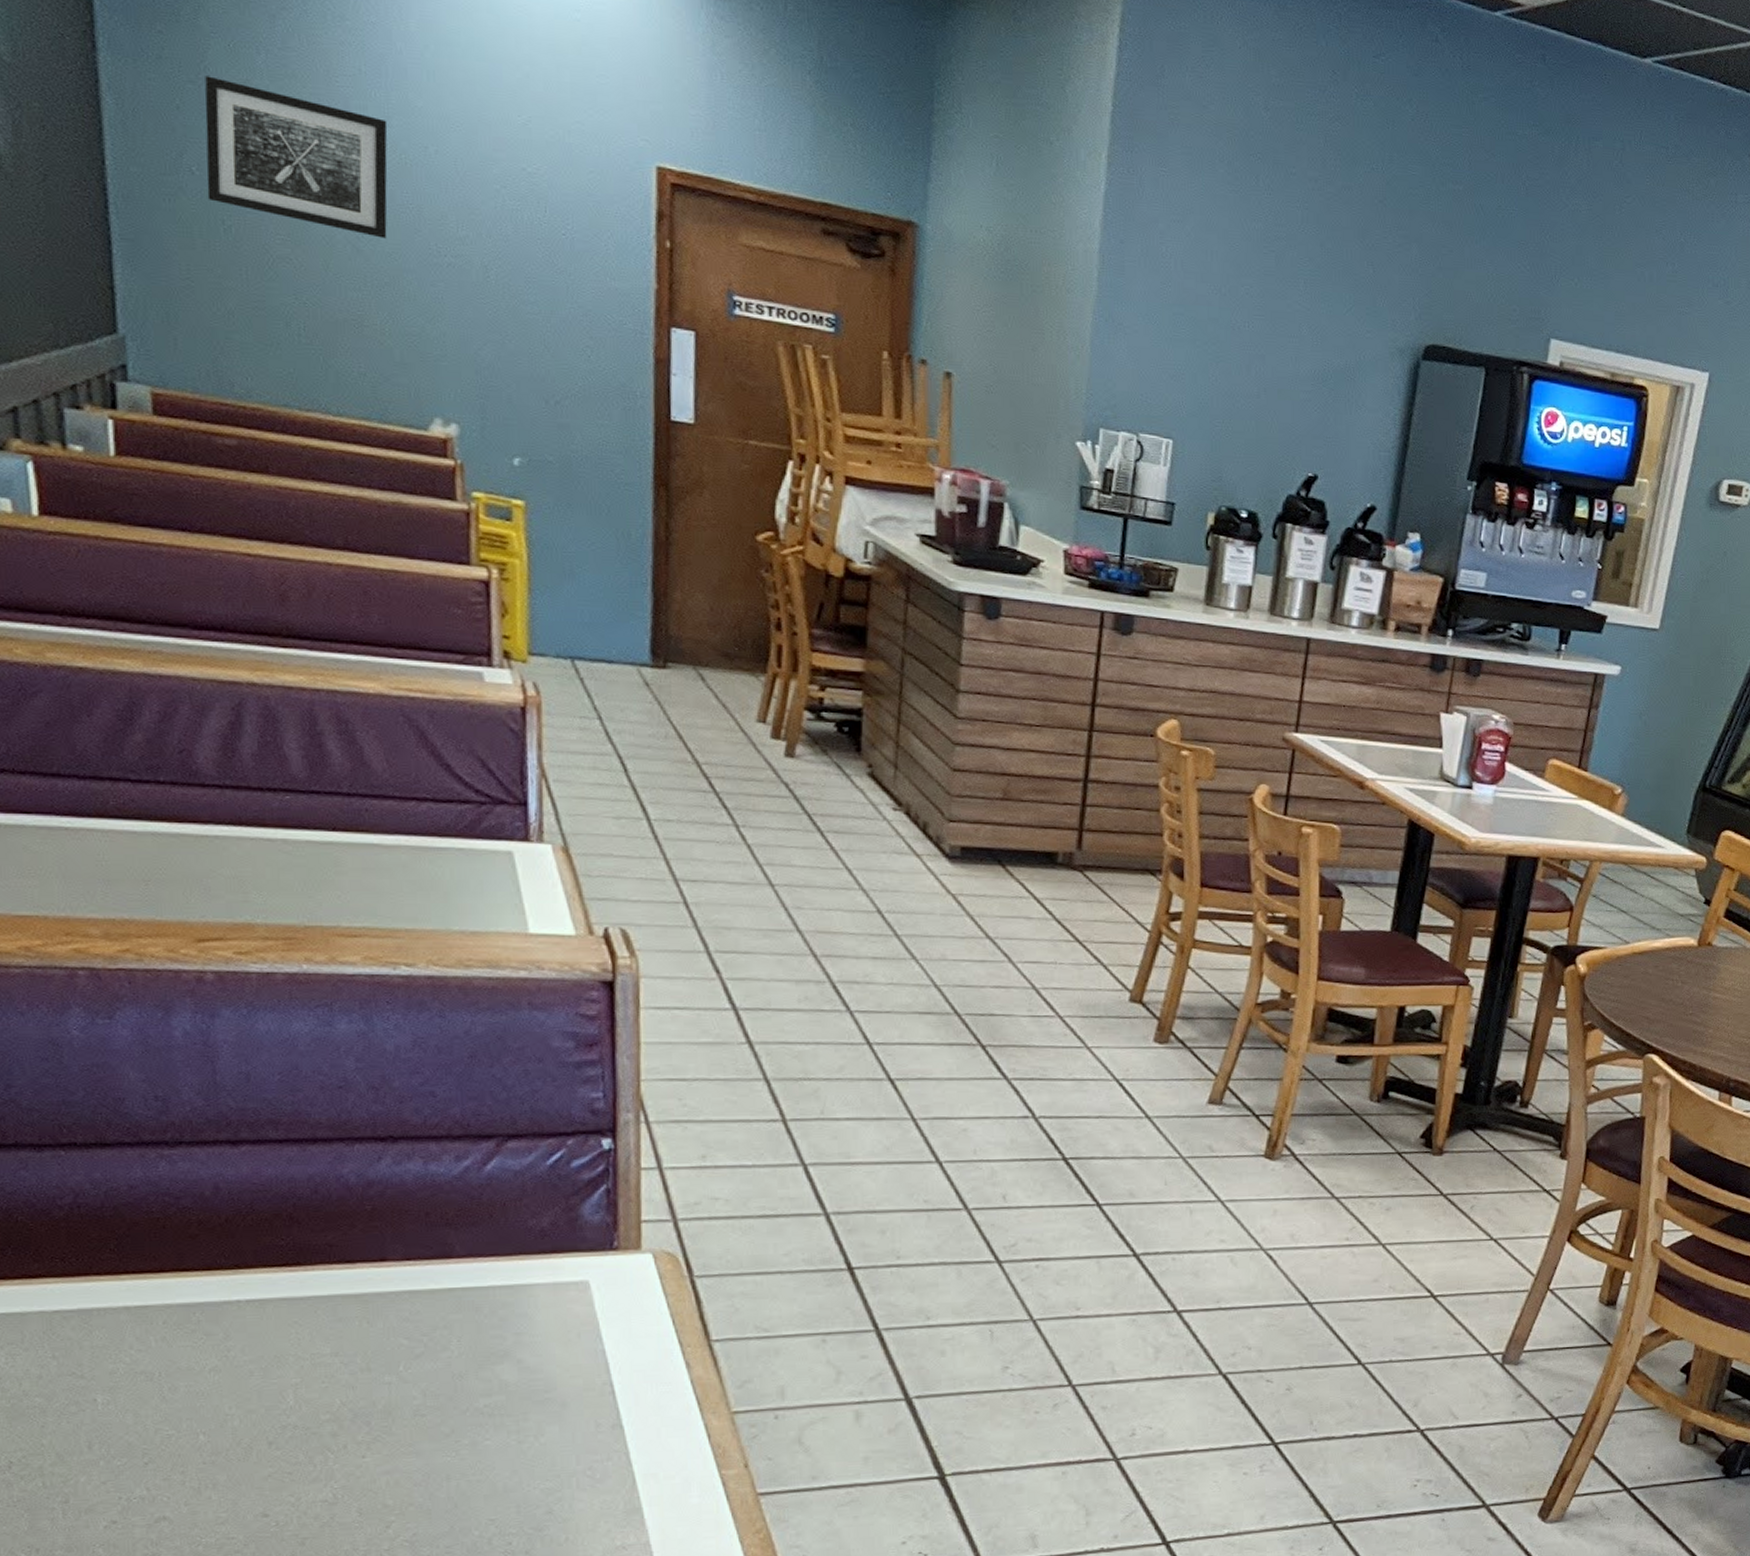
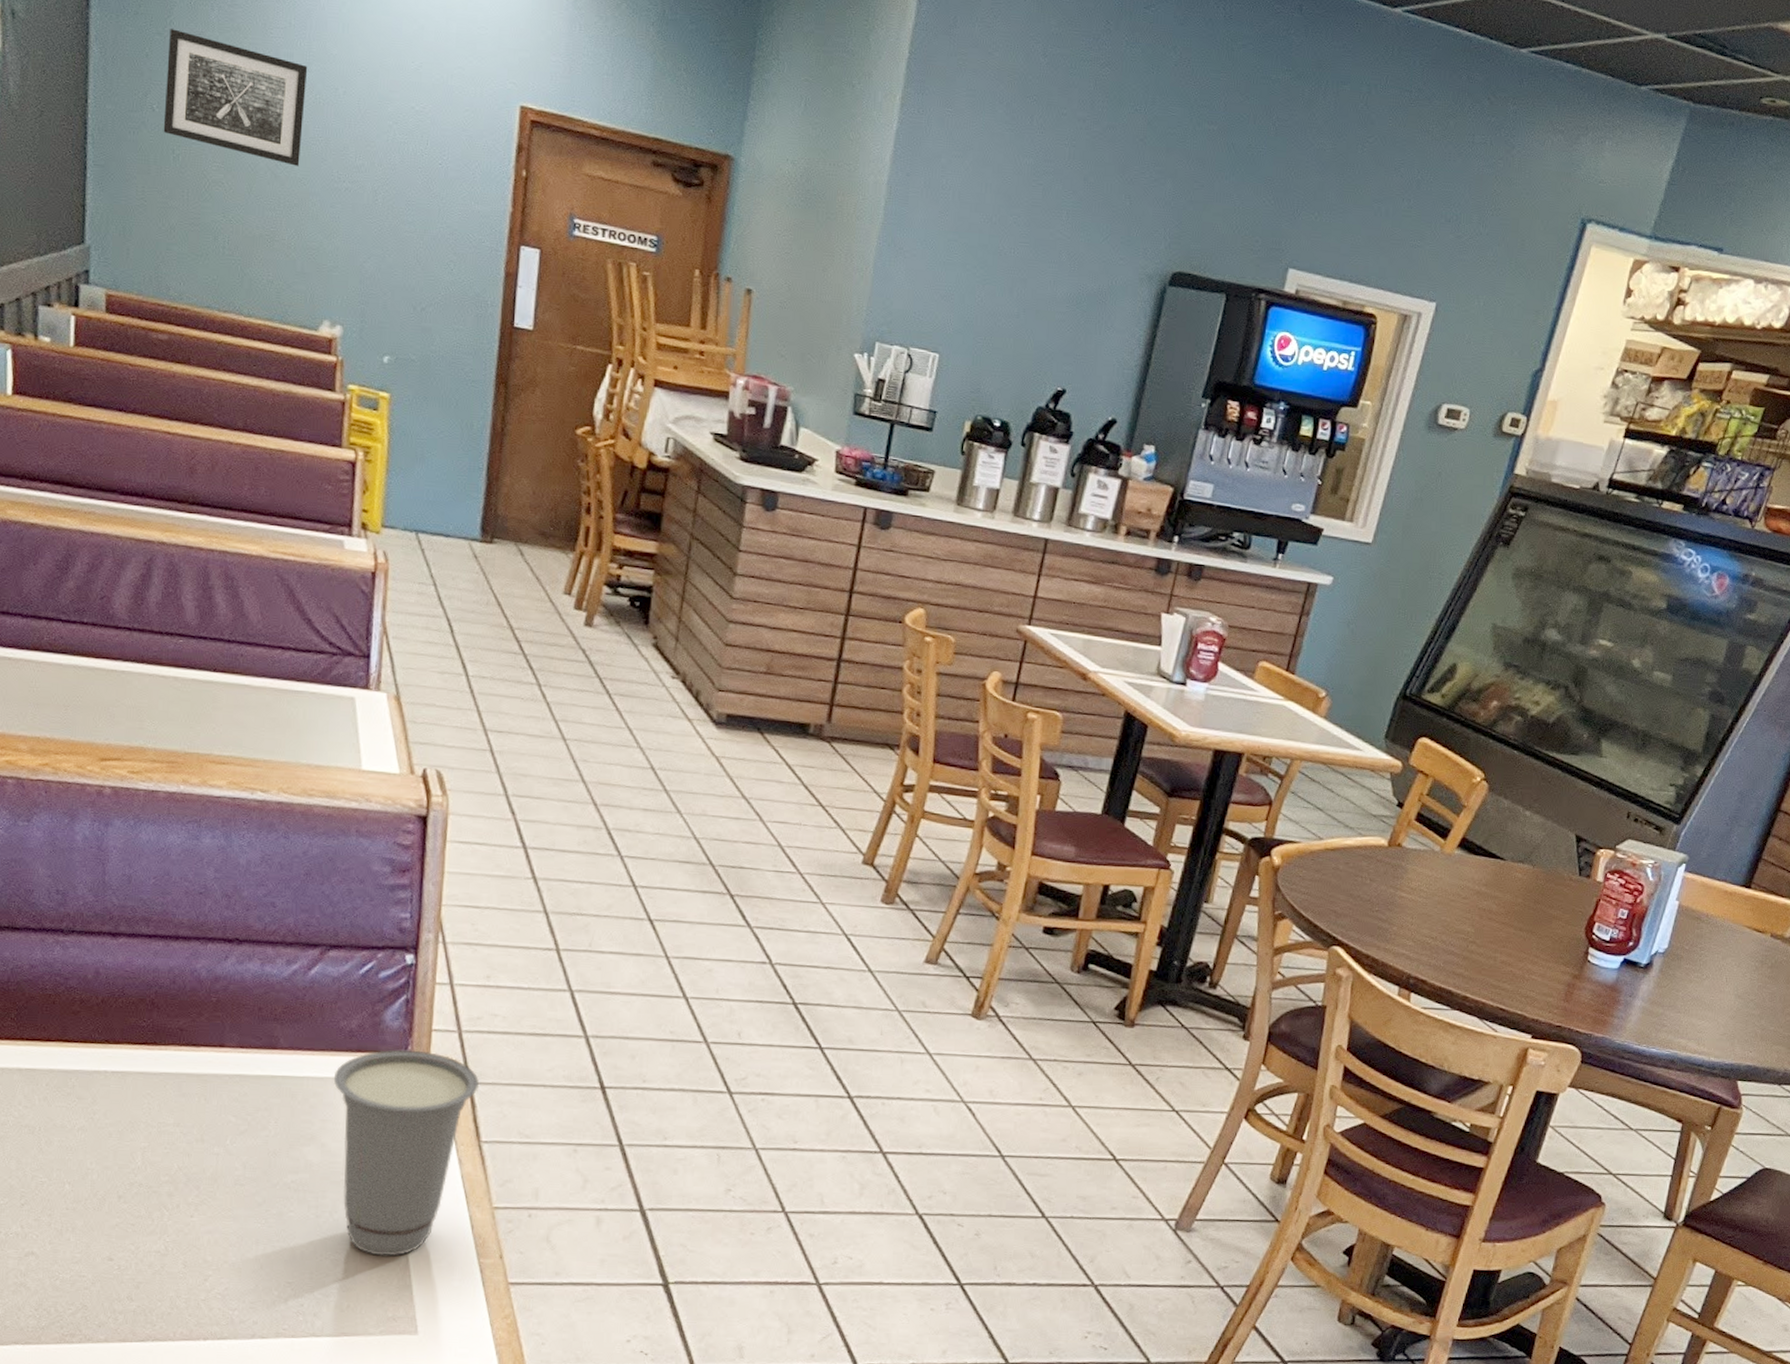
cup: none [525,1245,704,1480] -> present [333,1049,480,1257]

